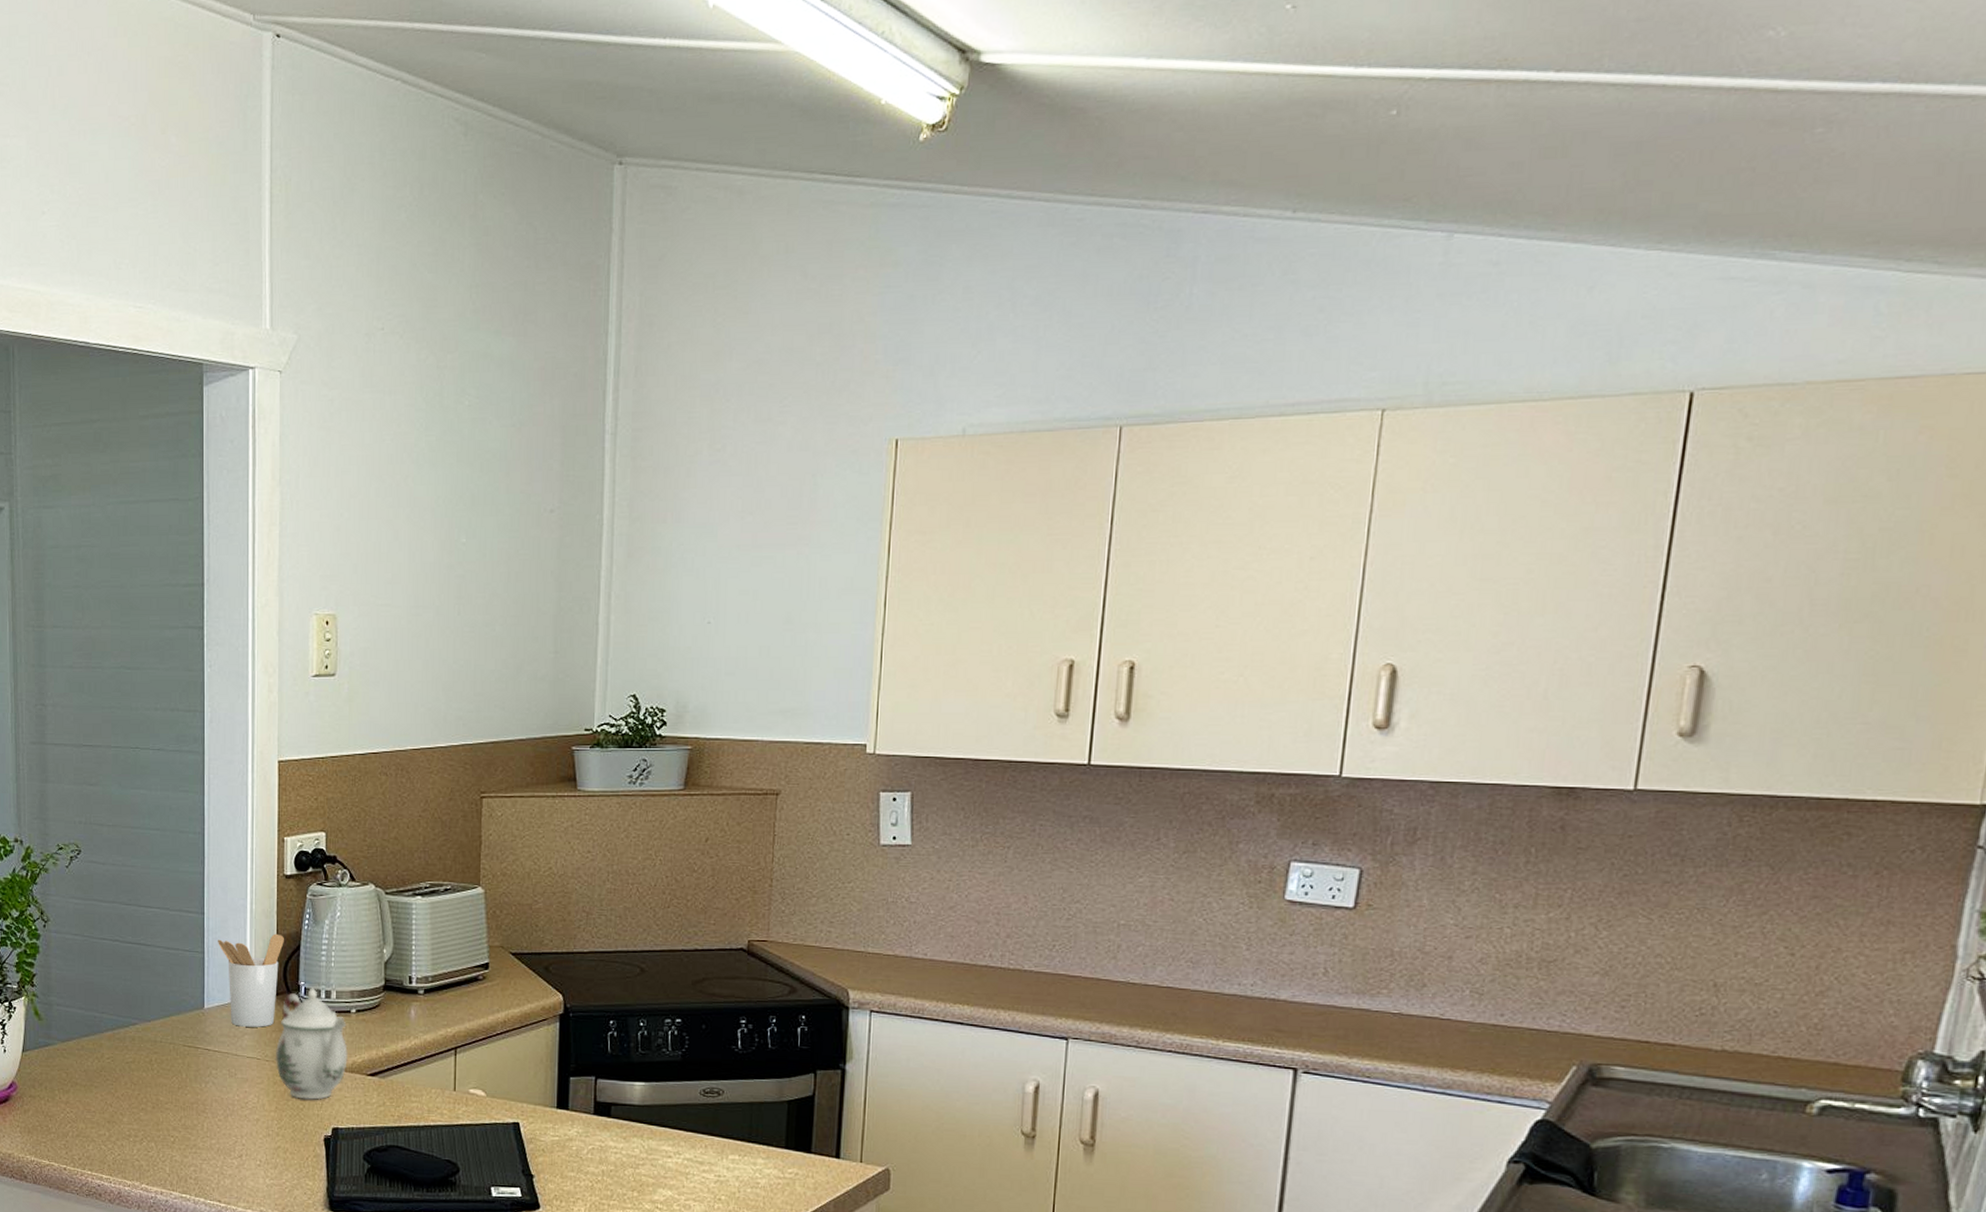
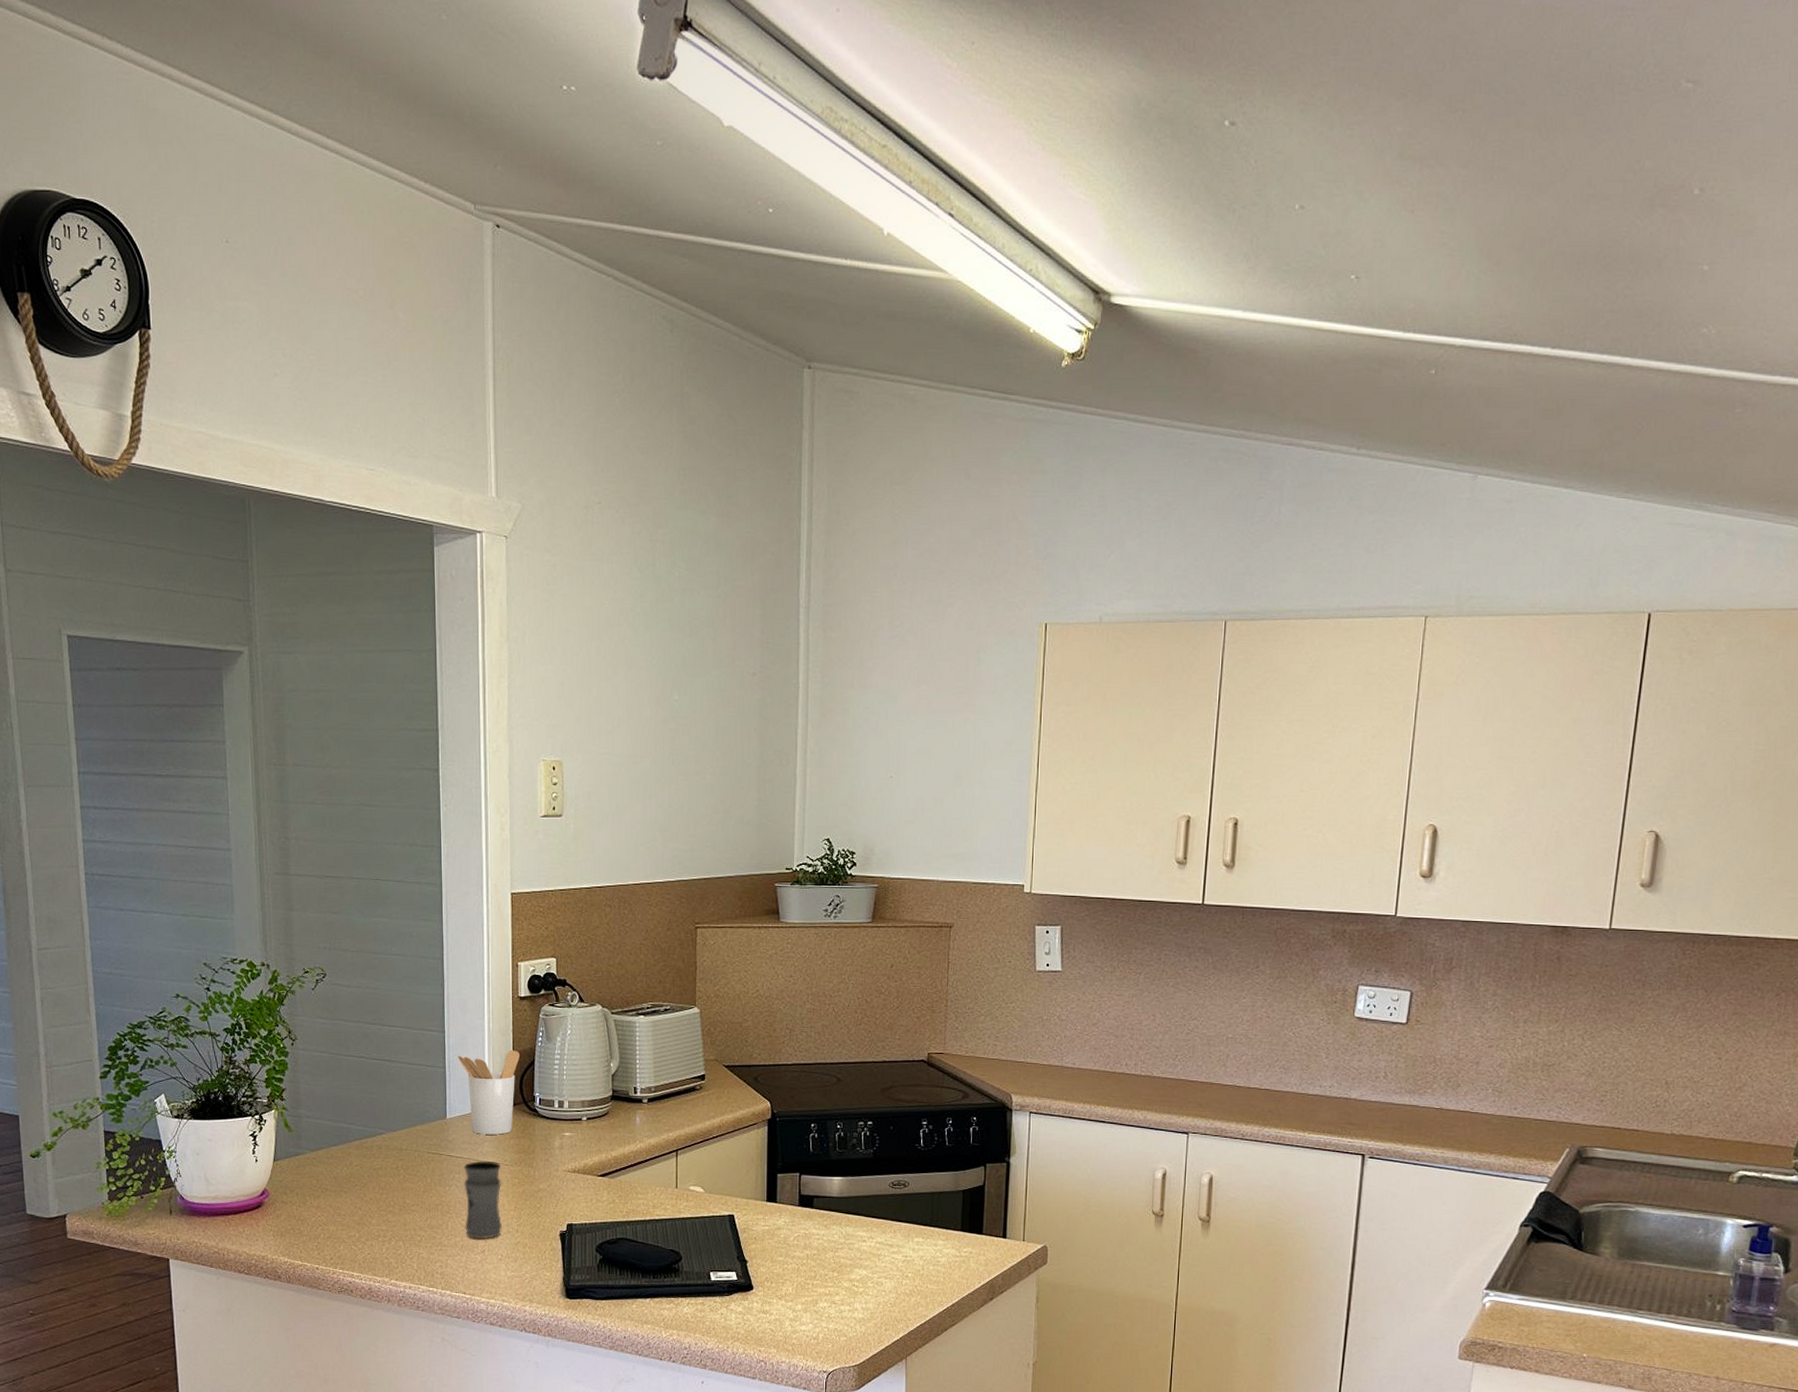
jar: none [221,1055,262,1143] -> present [463,1160,502,1240]
teapot: present [275,988,348,1100] -> none [513,1098,580,1199]

